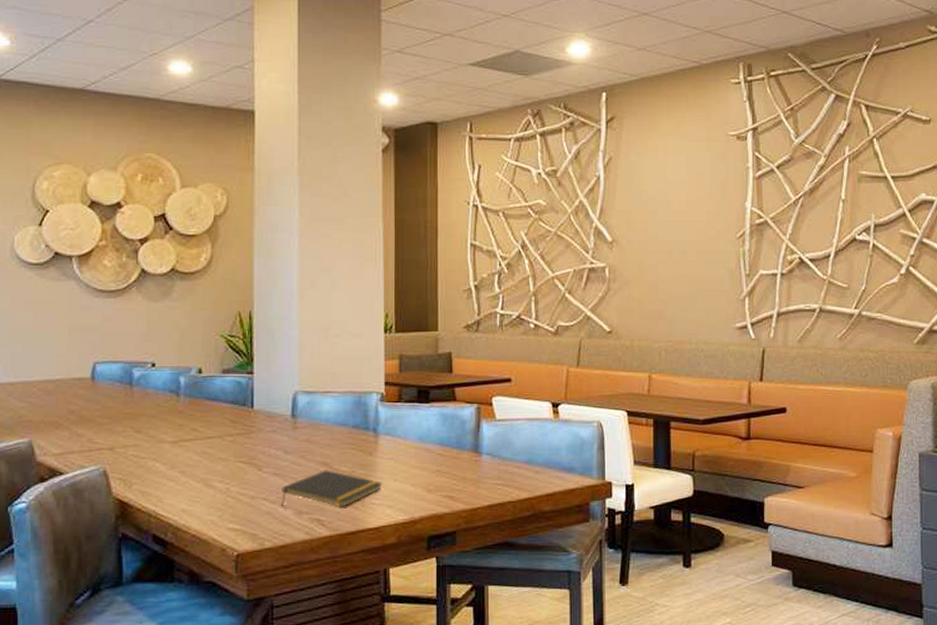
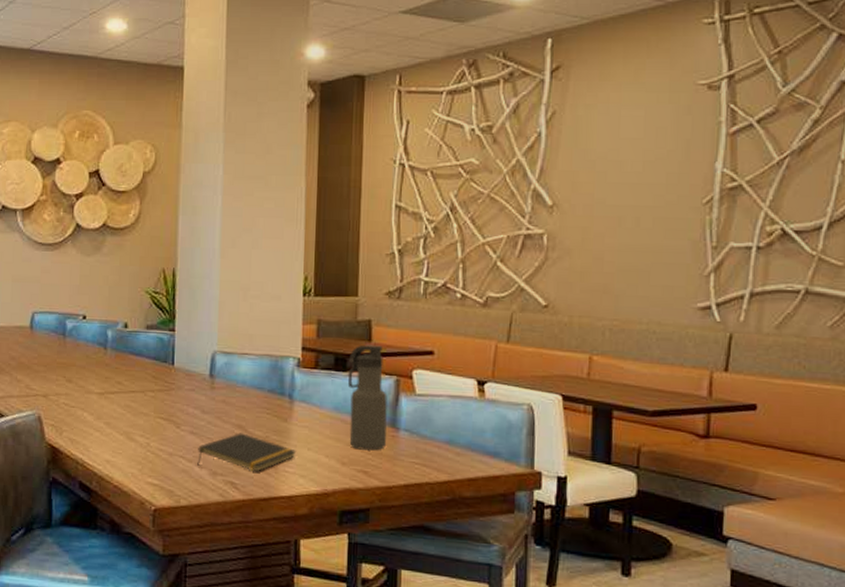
water bottle: none [430,376,469,476] -> present [348,345,387,451]

